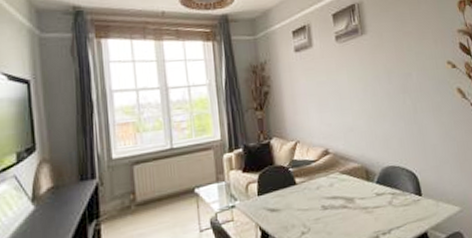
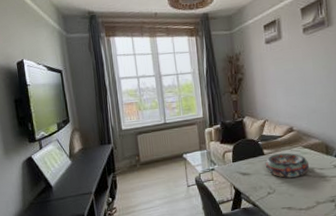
decorative bowl: none [297,180,349,212] -> present [265,153,310,178]

